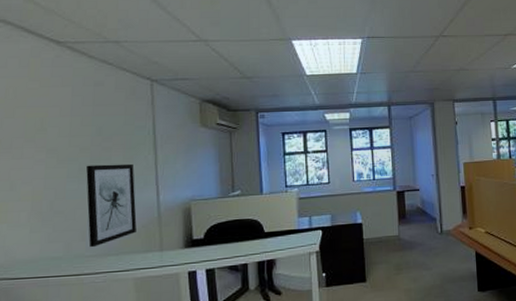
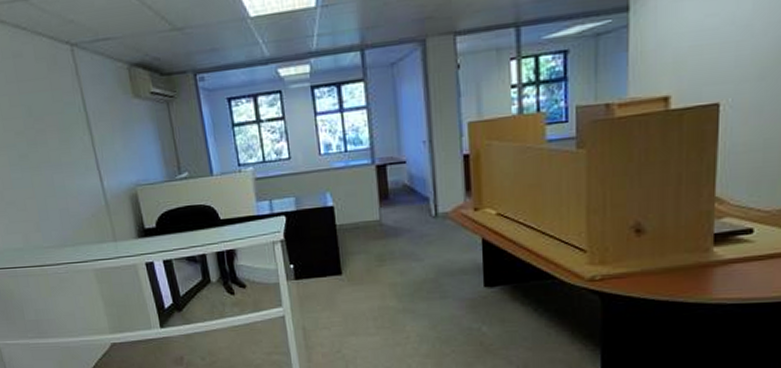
wall art: present [86,163,137,248] -> none [25,146,87,239]

